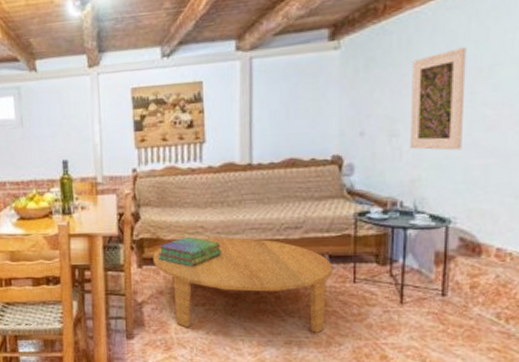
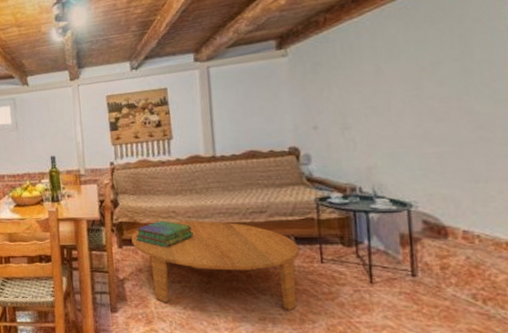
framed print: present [411,47,467,151] -> none [356,49,414,141]

